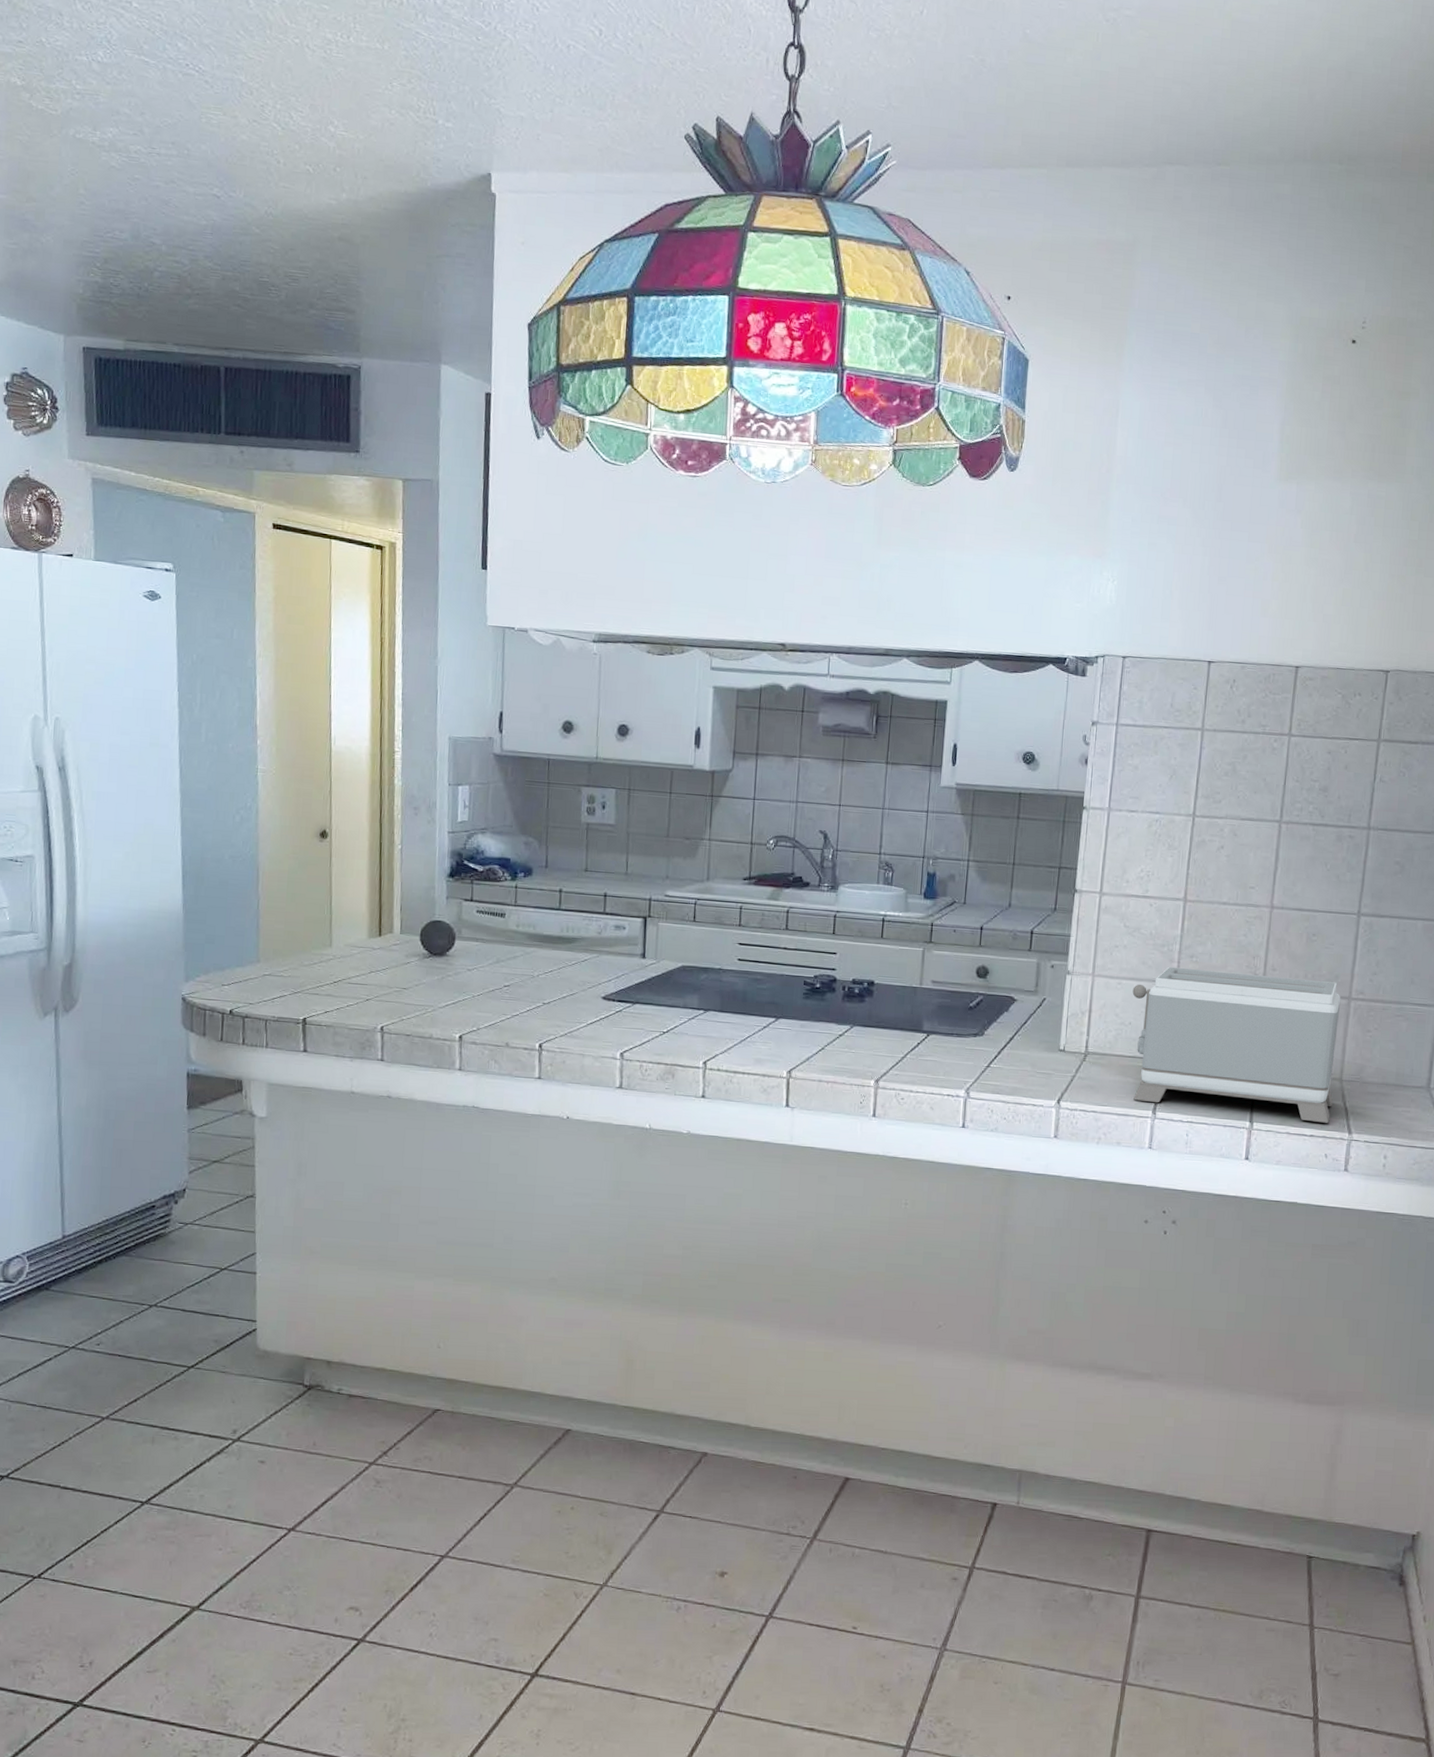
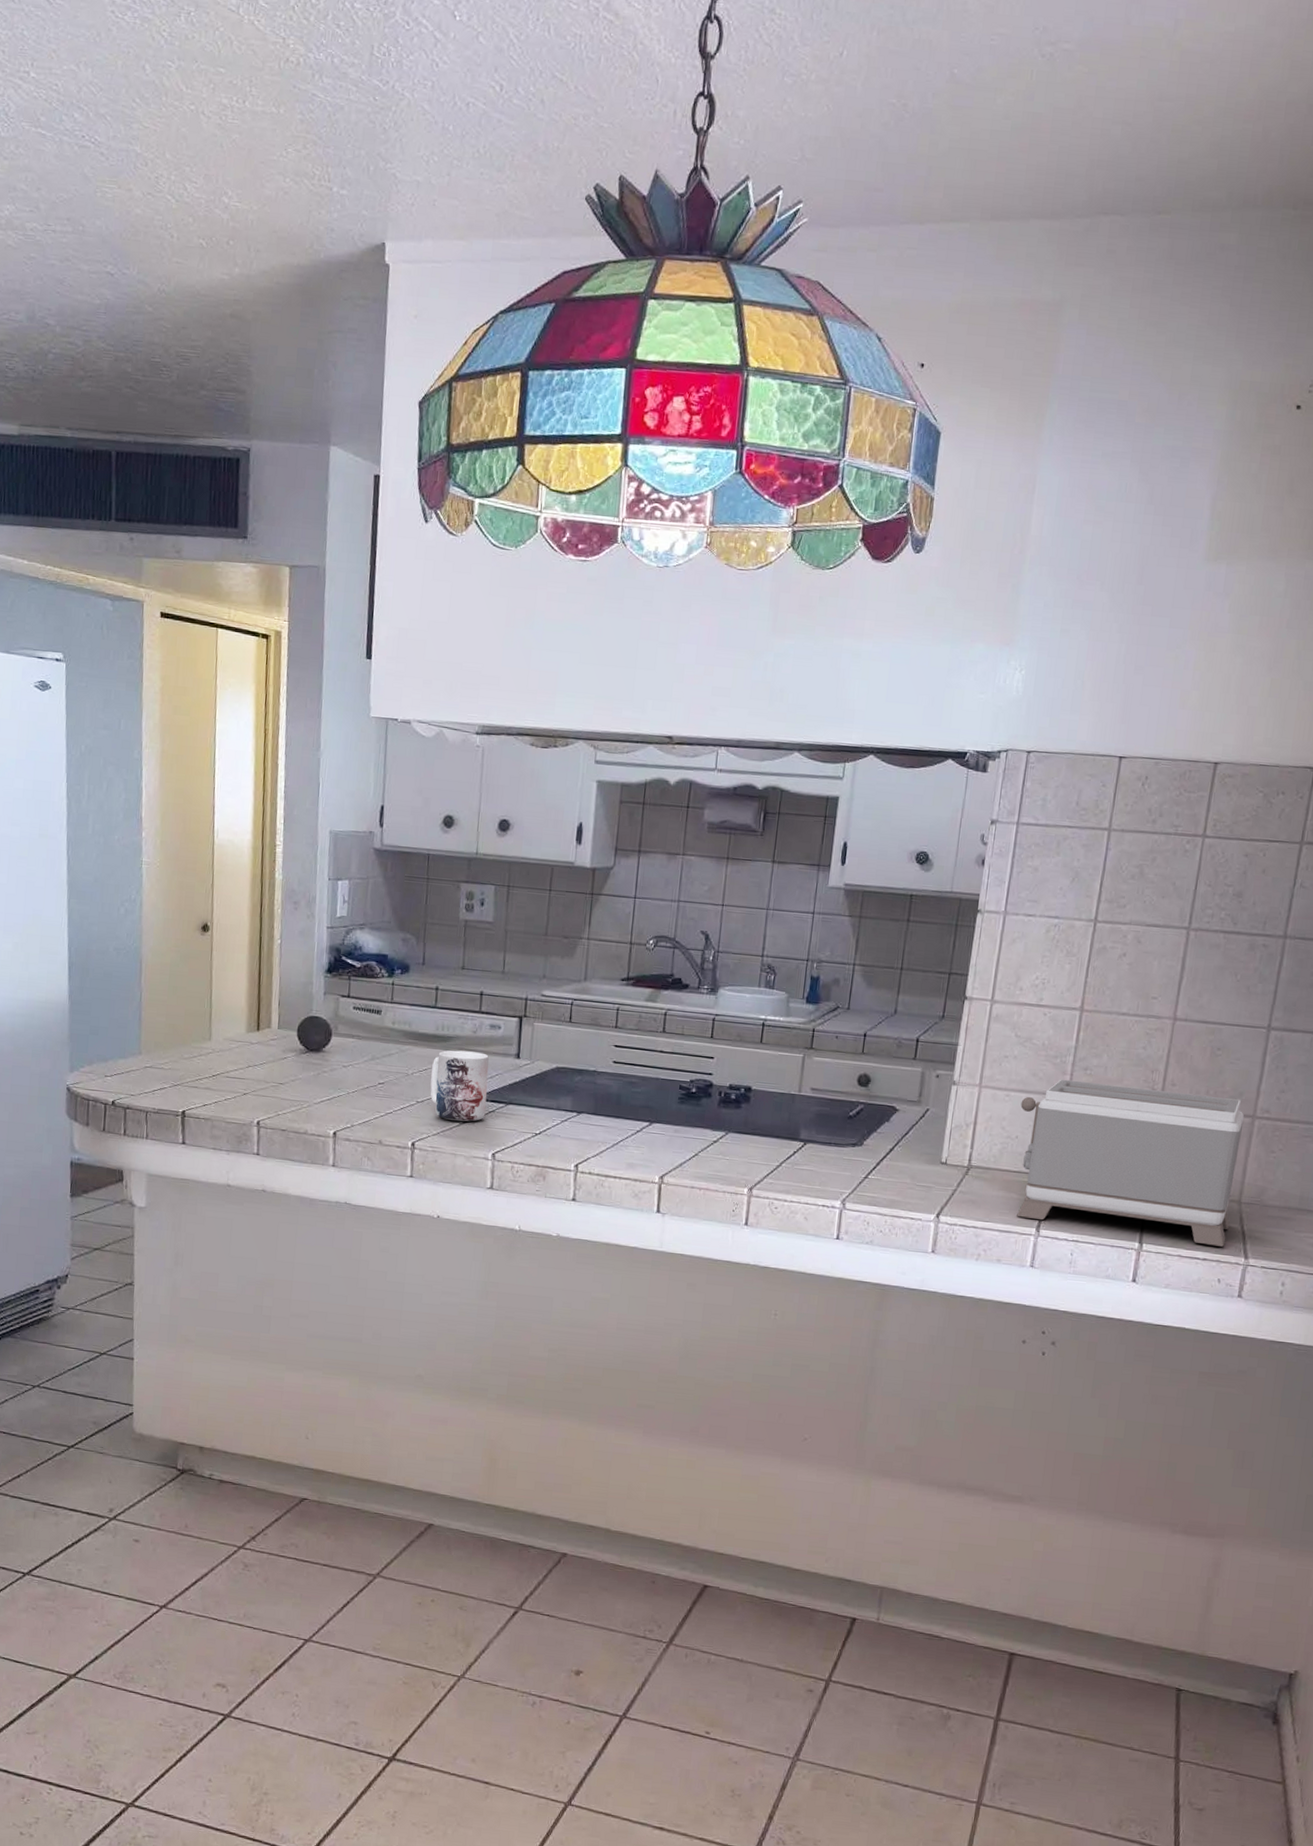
mug: none [556,951,615,1022] -> present [430,1050,489,1122]

